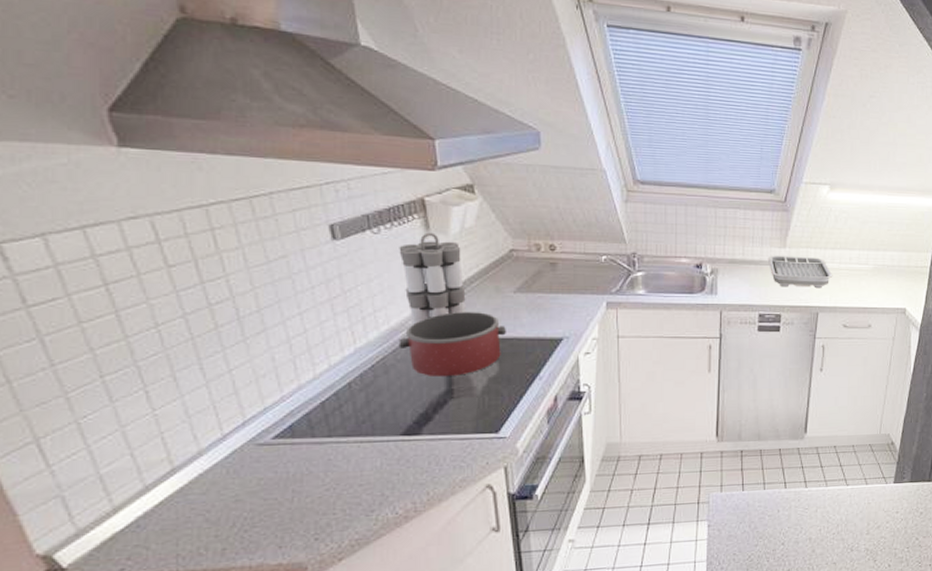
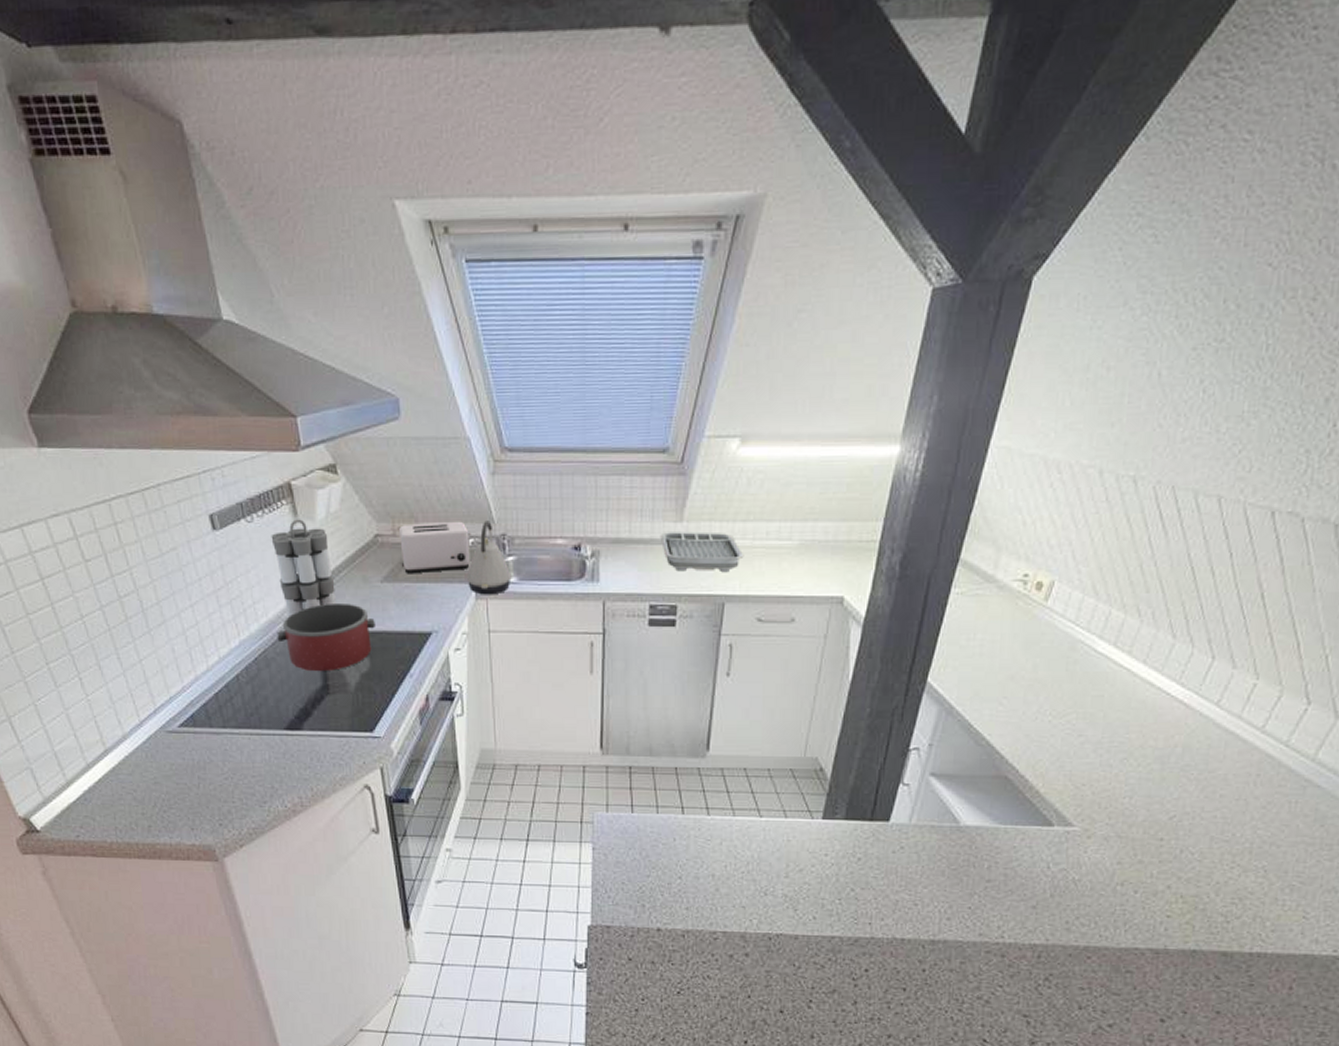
toaster: none [535,240,604,286] -> present [399,521,471,574]
kettle: none [598,241,640,305] -> present [466,520,512,595]

